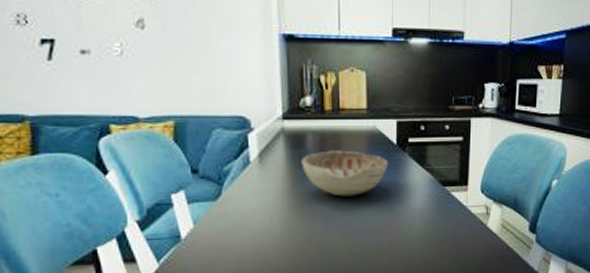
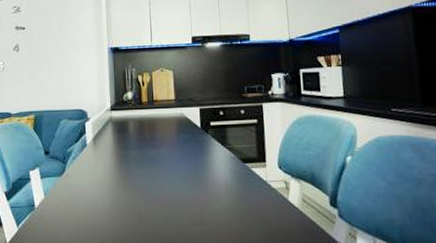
decorative bowl: present [301,150,389,197] -> none [125,134,195,173]

